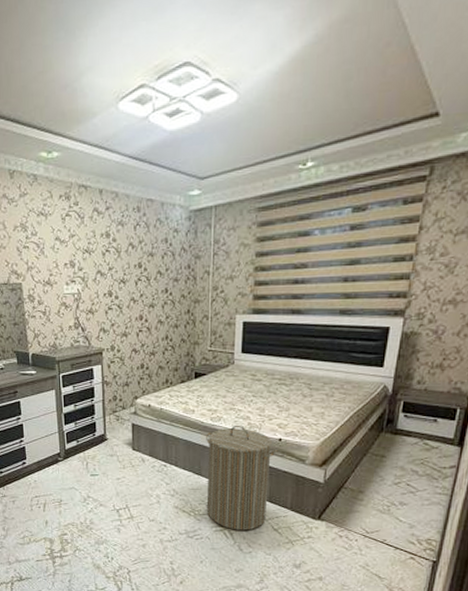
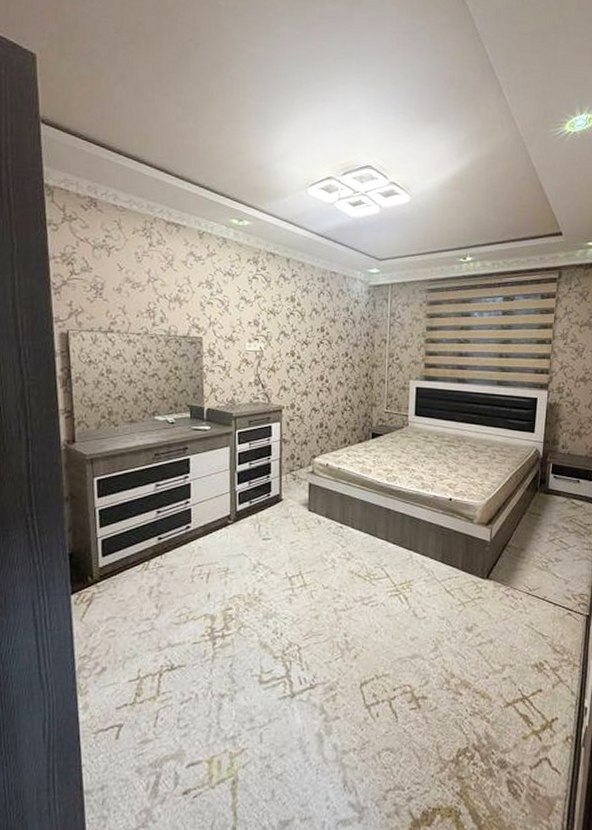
laundry hamper: present [206,425,278,531] -> none [382,484,449,594]

